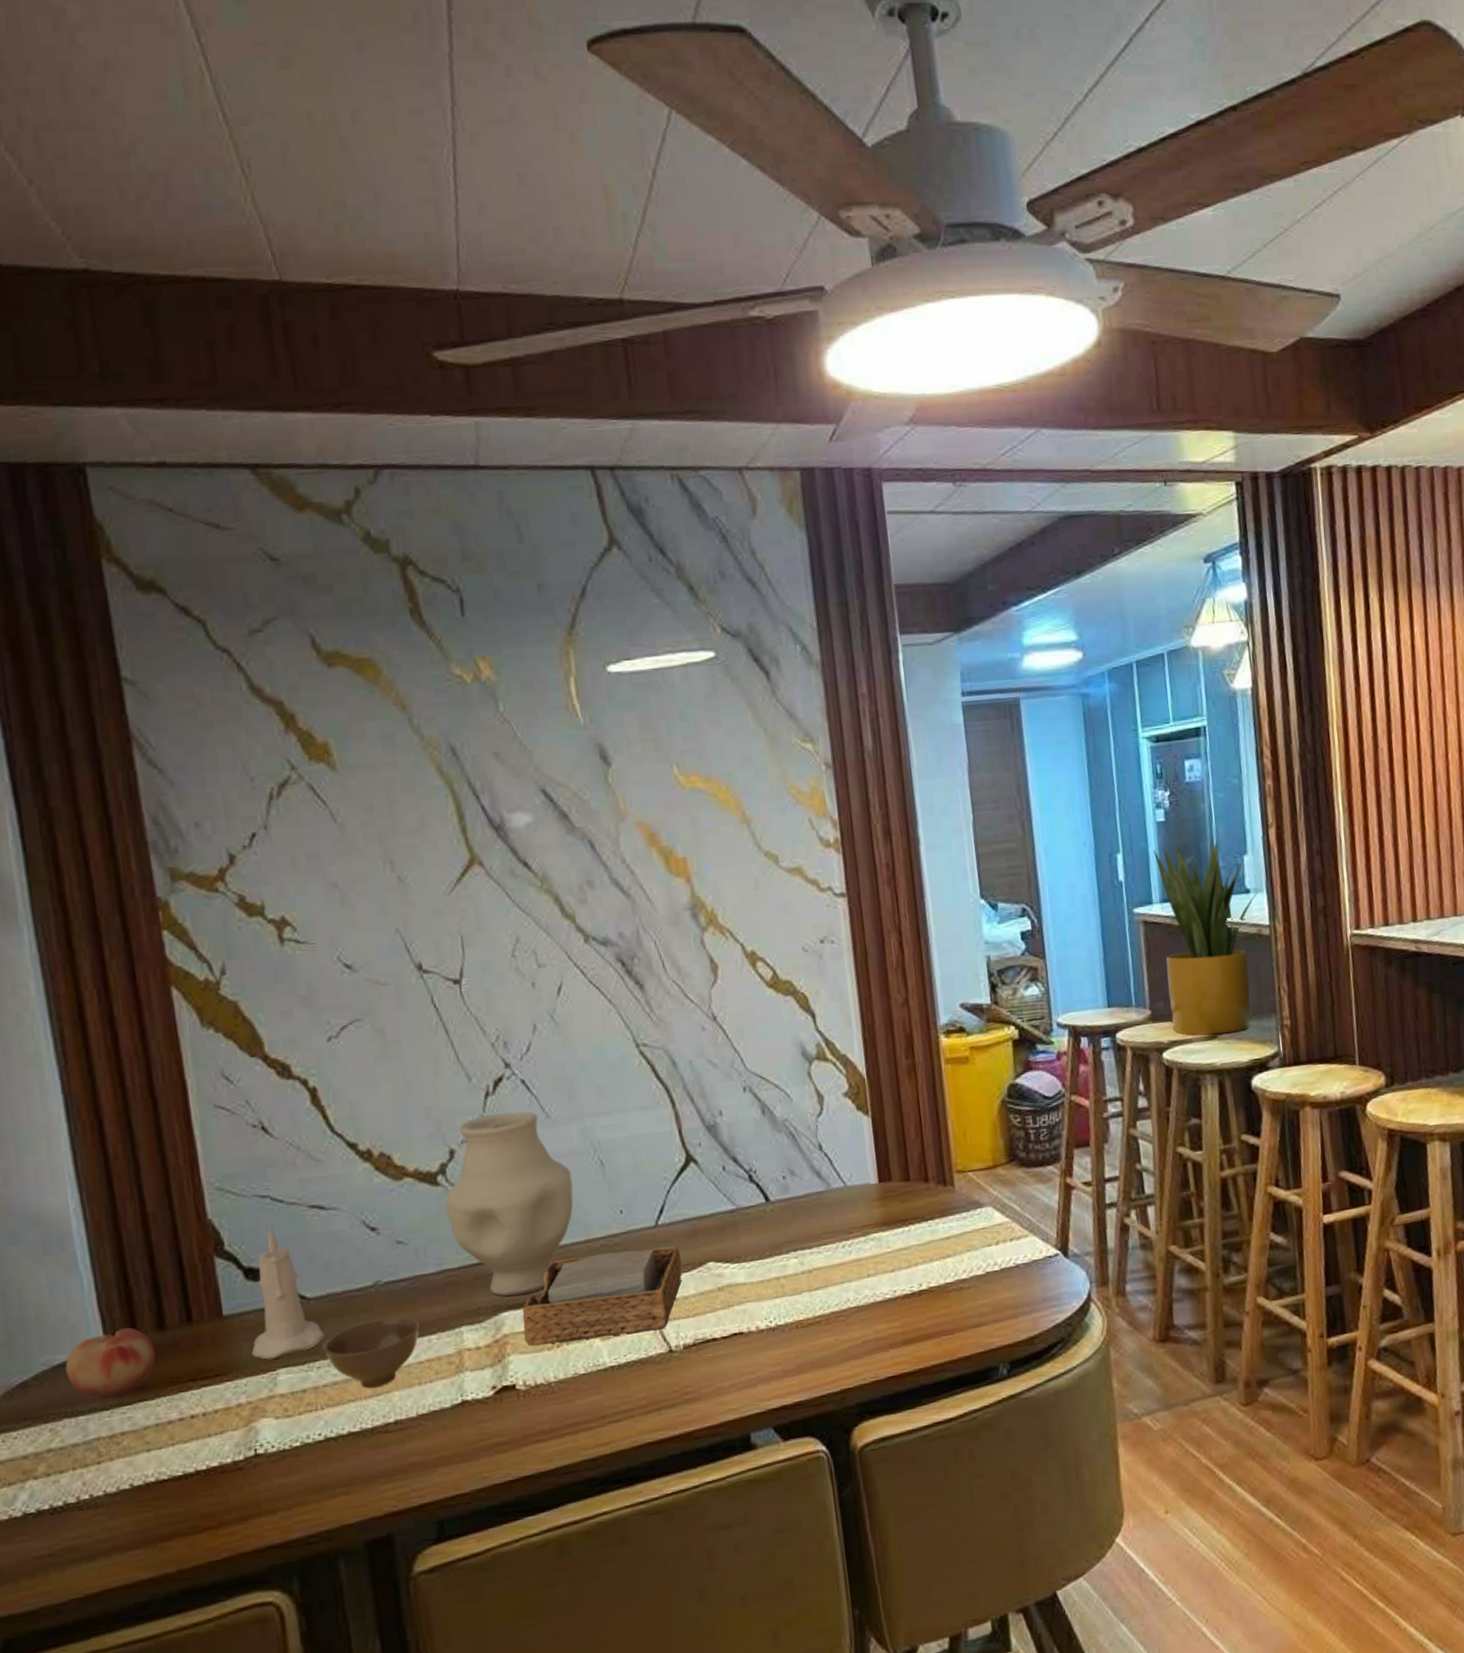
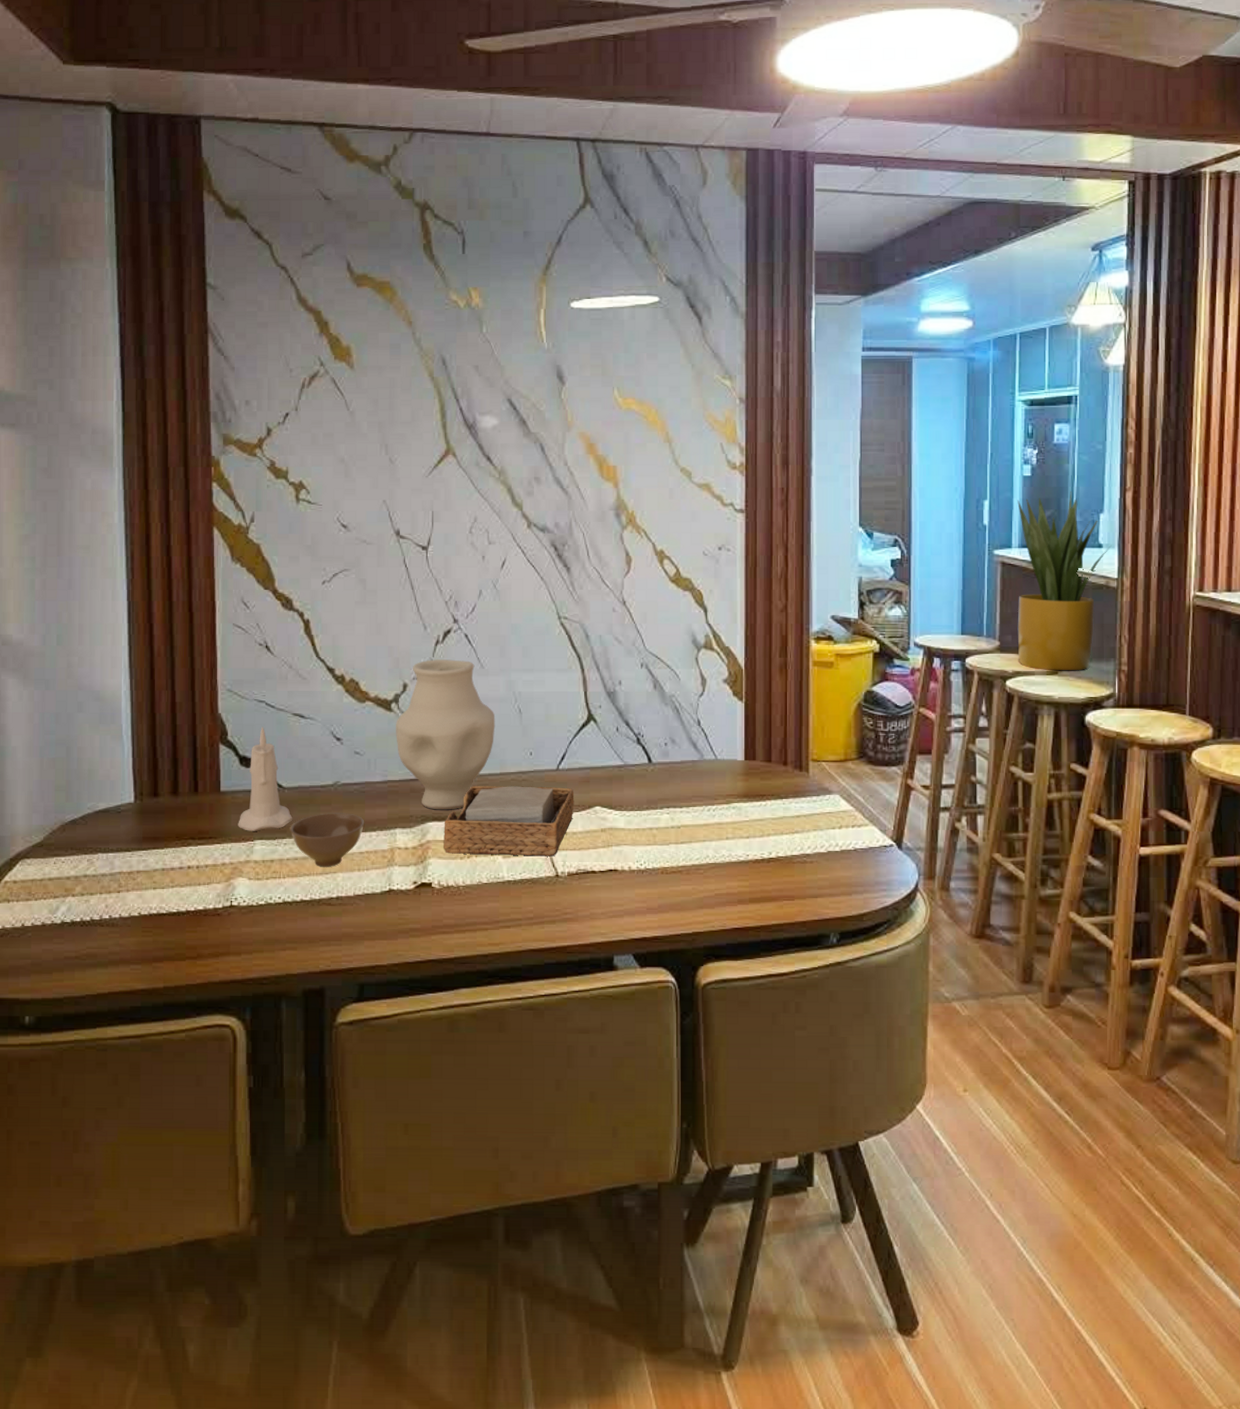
fruit: present [65,1327,156,1397] -> none [104,790,168,841]

